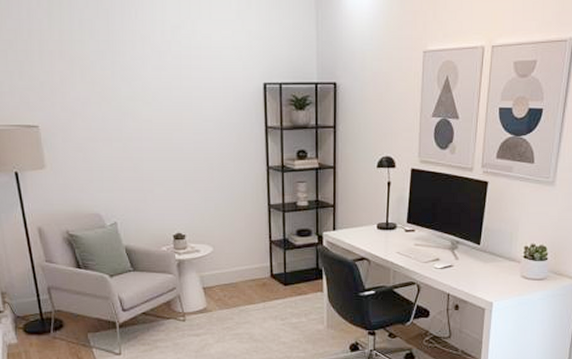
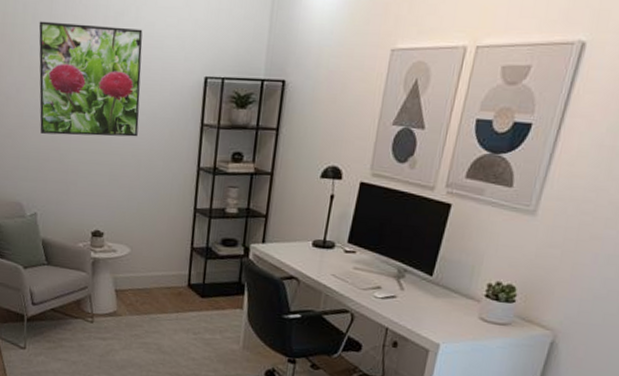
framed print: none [97,37,207,145] -> present [39,21,143,137]

